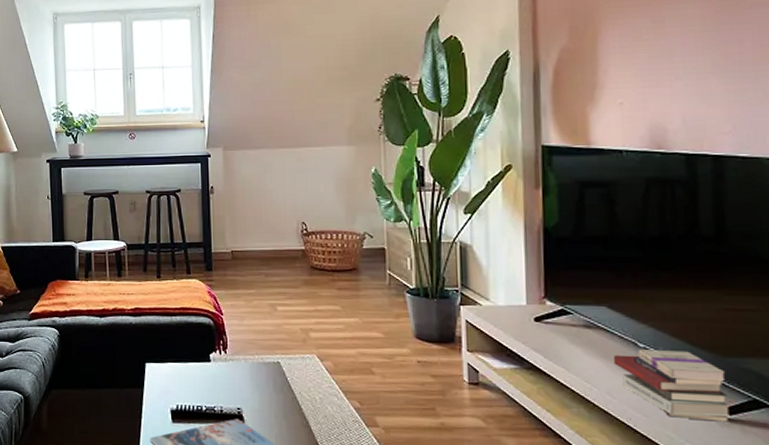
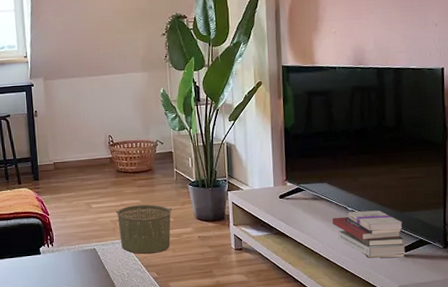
basket: none [308,312,382,377] -> present [116,204,172,254]

